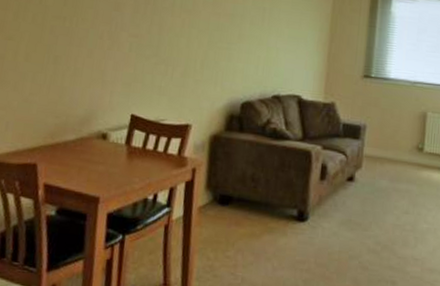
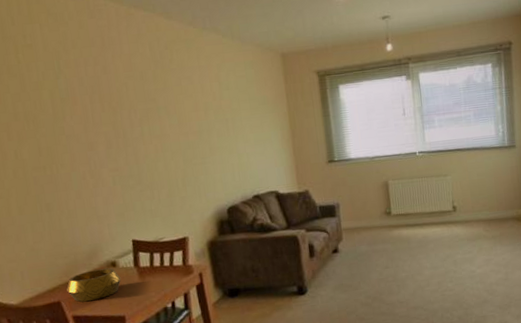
decorative bowl: none [47,137,108,172] -> present [66,268,121,302]

